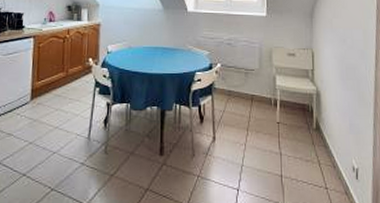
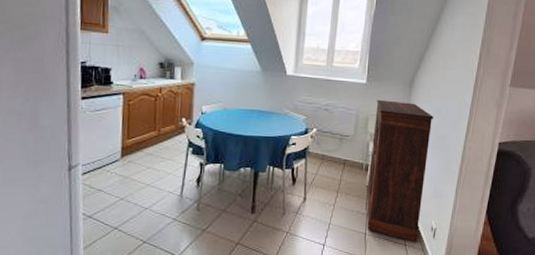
cabinet: none [278,31,340,185] -> present [366,99,434,242]

